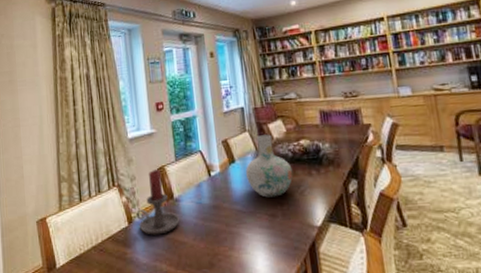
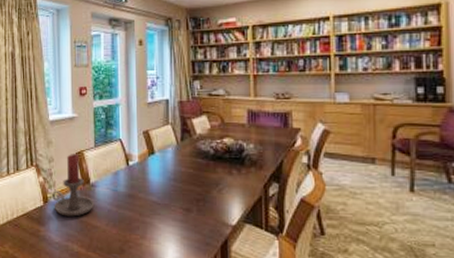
vase: present [245,134,293,198] -> none [164,129,213,192]

